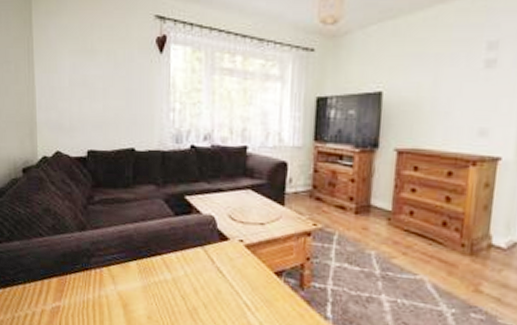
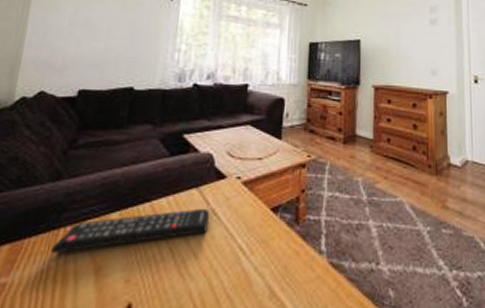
remote control: none [87,265,215,290] -> present [50,208,209,254]

